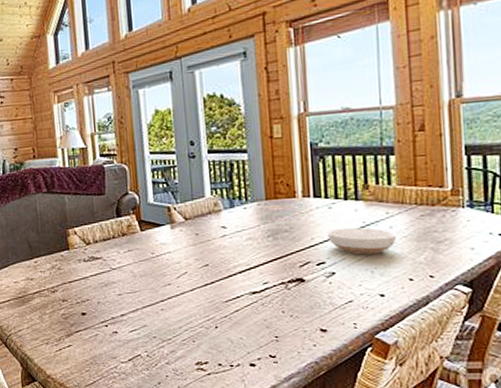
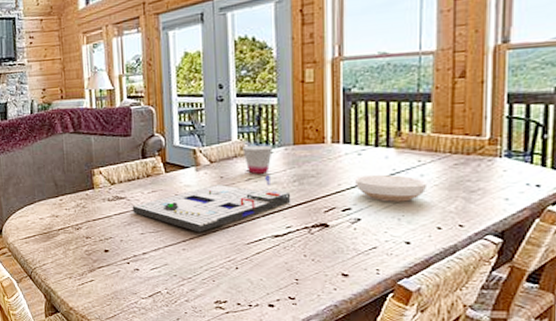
board game: none [108,231,267,292] -> present [132,175,291,233]
cup: none [216,201,246,230] -> present [243,145,273,174]

